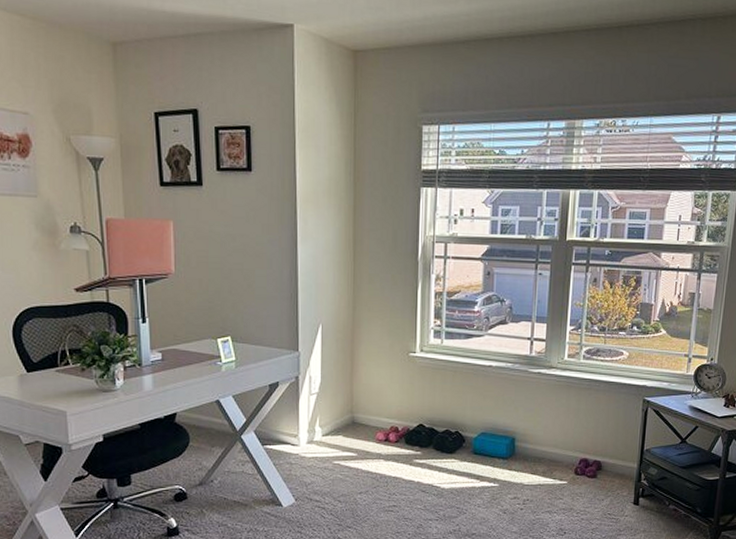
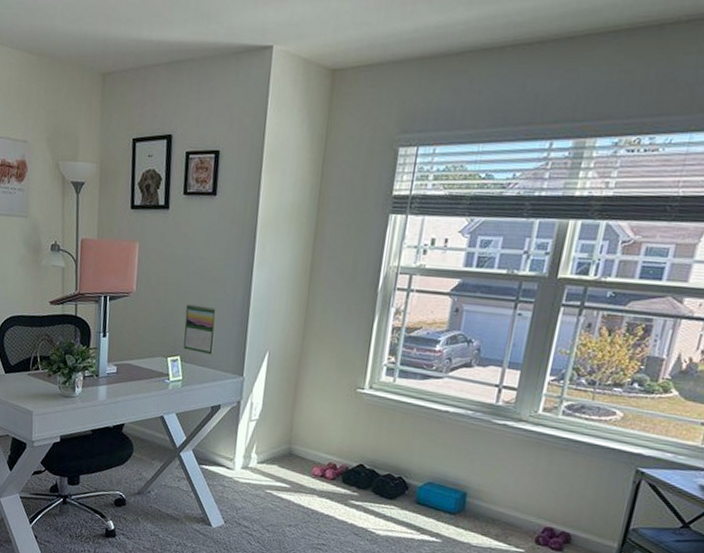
calendar: none [232,281,265,333] -> present [183,303,217,355]

